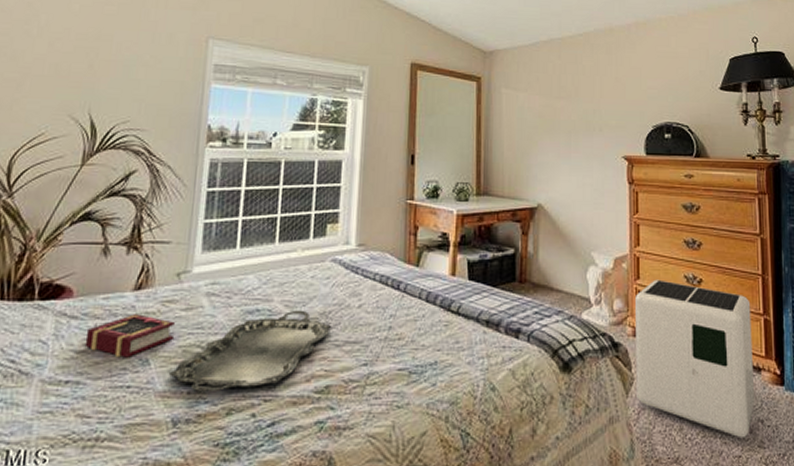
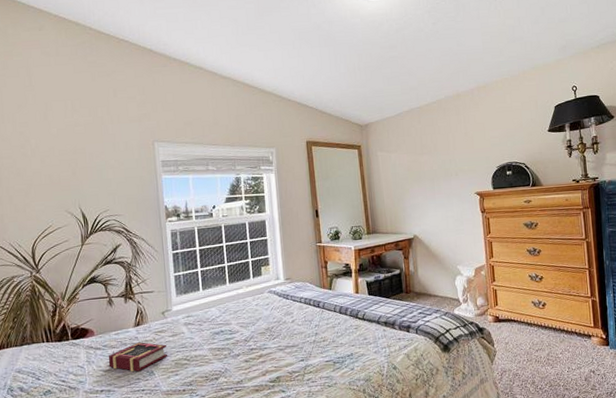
serving tray: present [168,310,331,393] -> none [168,328,275,390]
air purifier: present [634,279,755,439] -> none [492,280,588,385]

